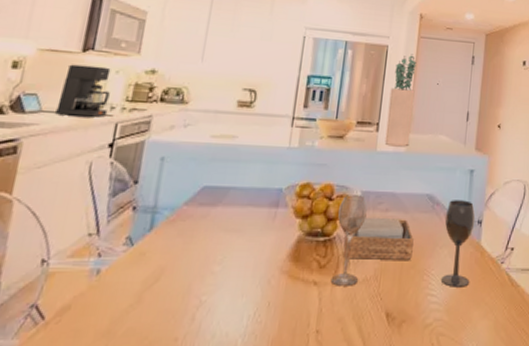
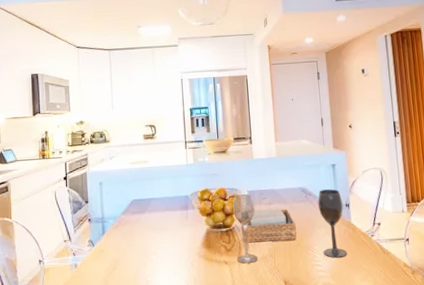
coffee maker: present [55,64,111,117] -> none [25,124,58,162]
vase: present [384,54,417,147] -> none [255,79,278,154]

